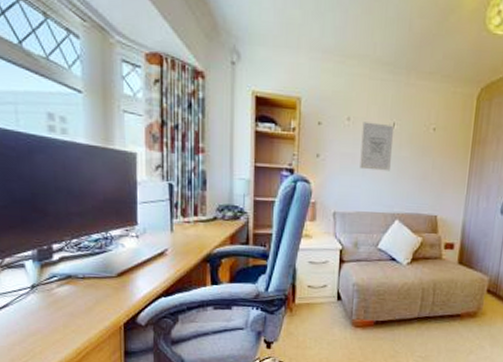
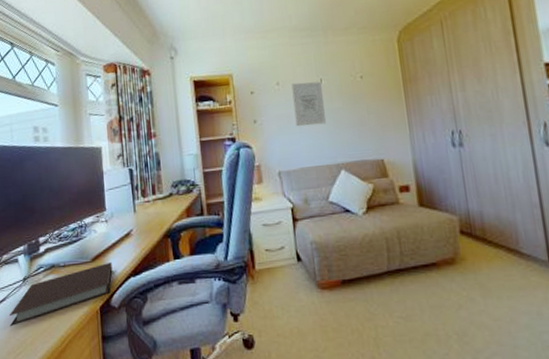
notebook: none [13,280,141,333] -> present [9,262,113,326]

